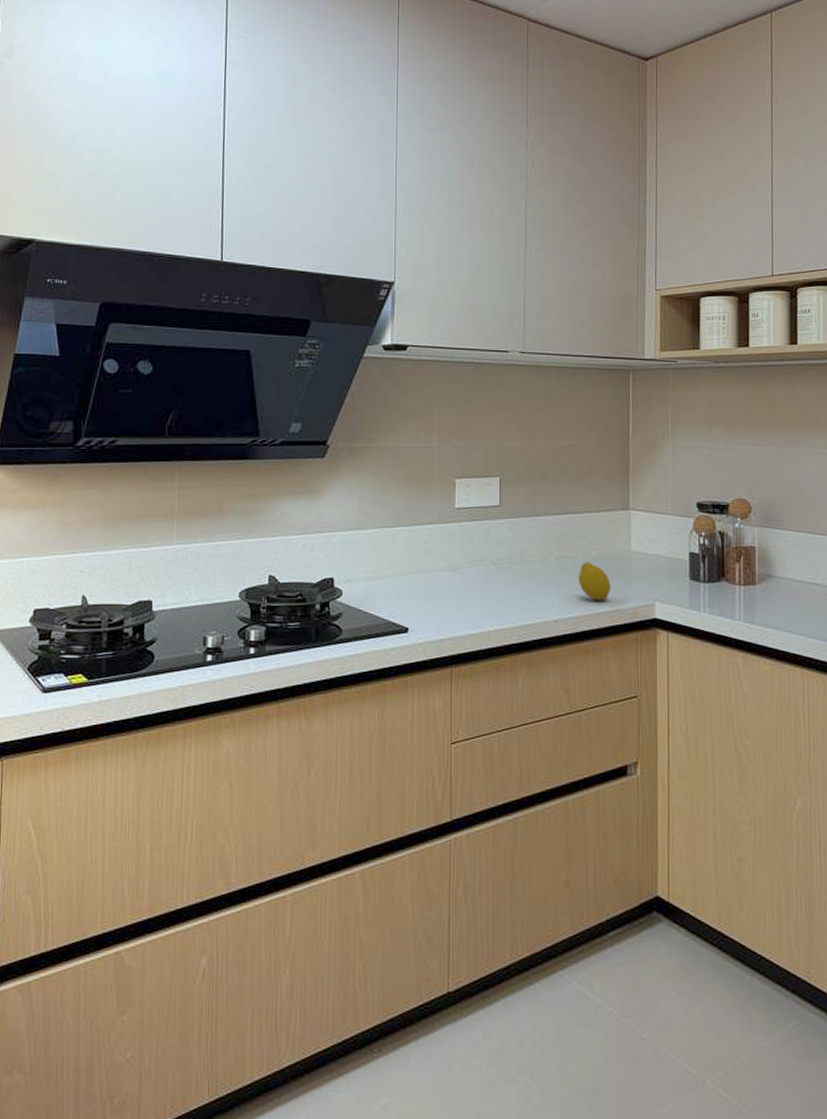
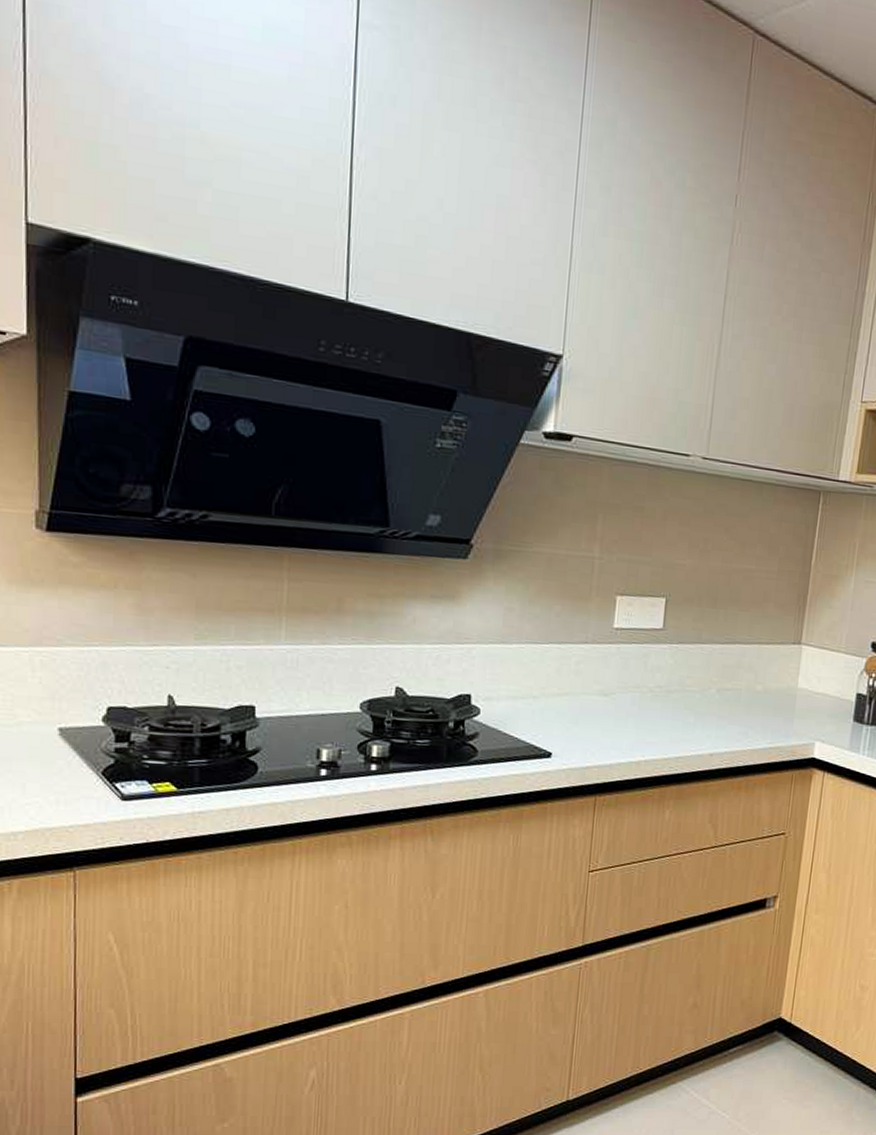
fruit: present [577,562,611,601] -> none [738,695,772,737]

